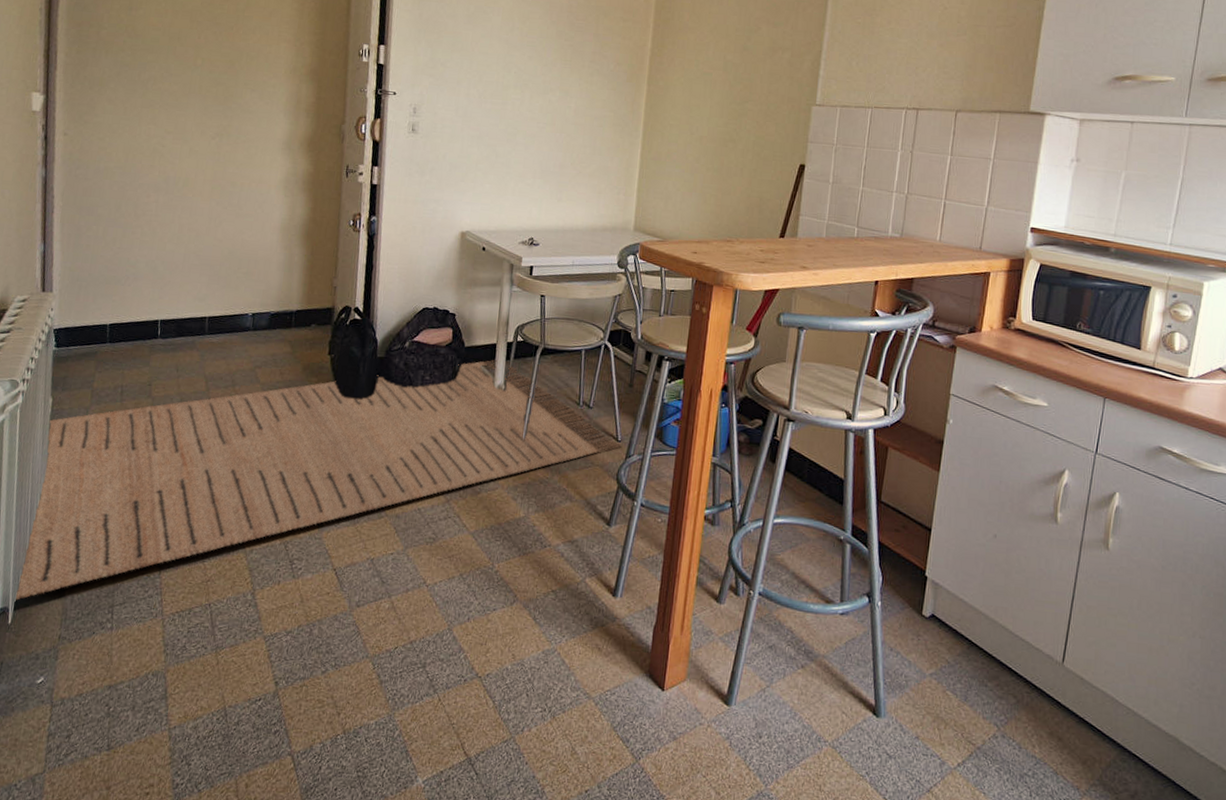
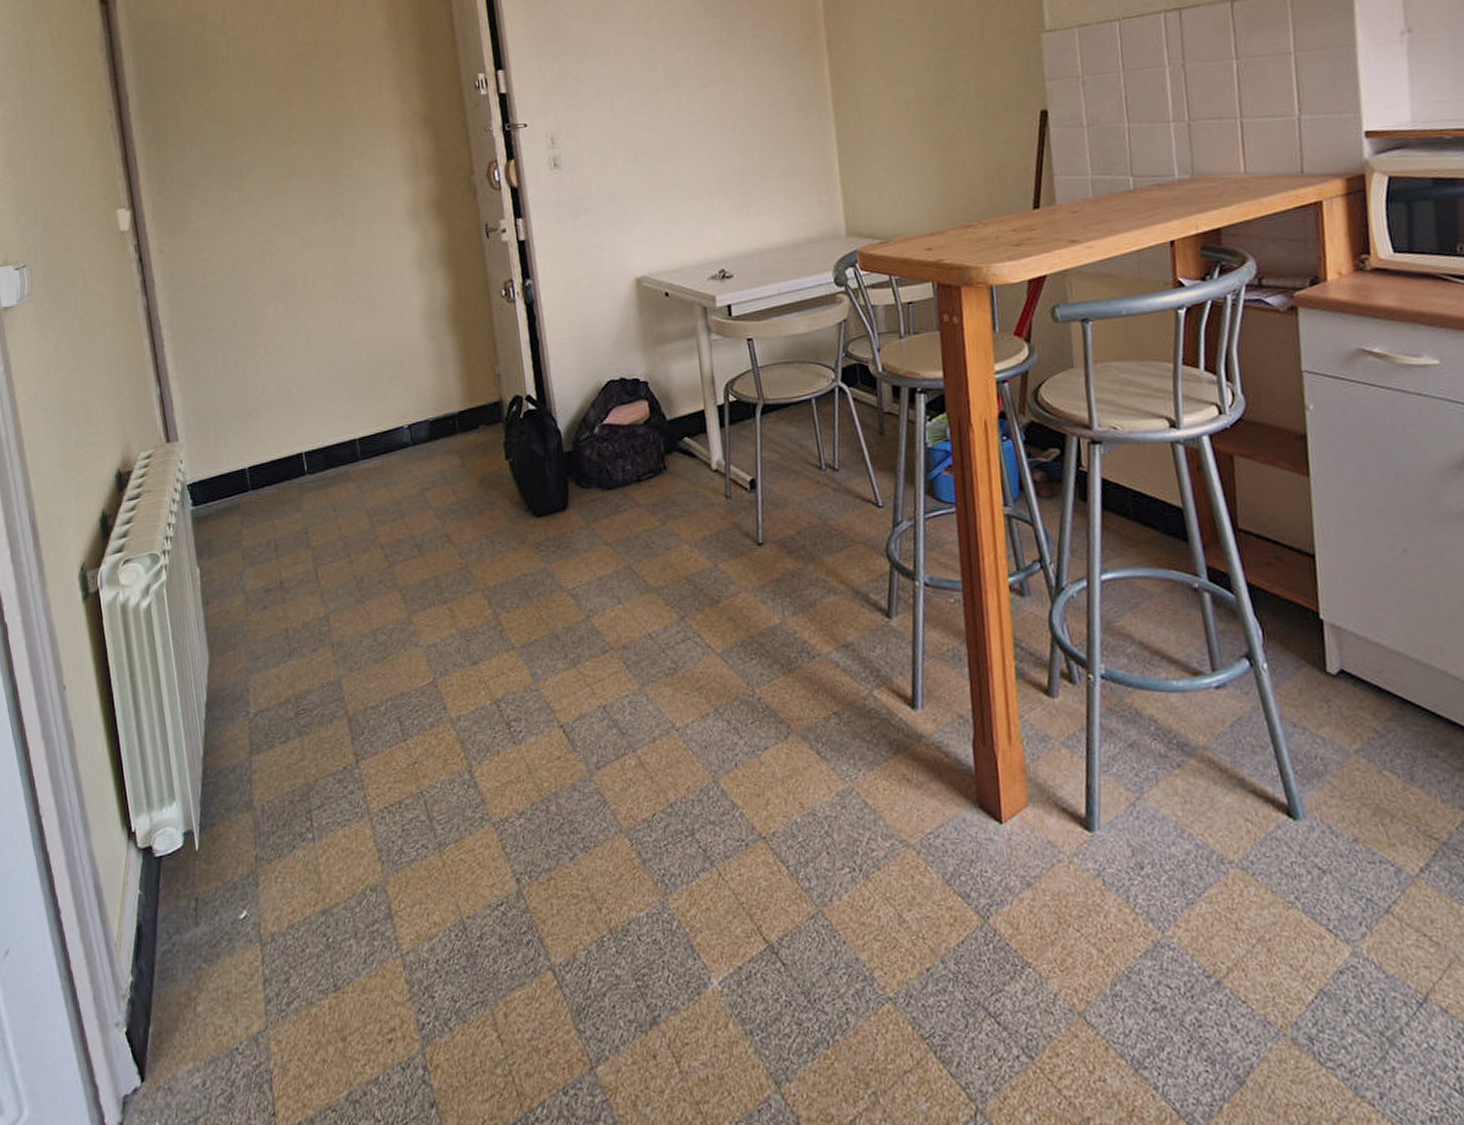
rug: present [13,359,622,601] -> none [197,429,885,822]

